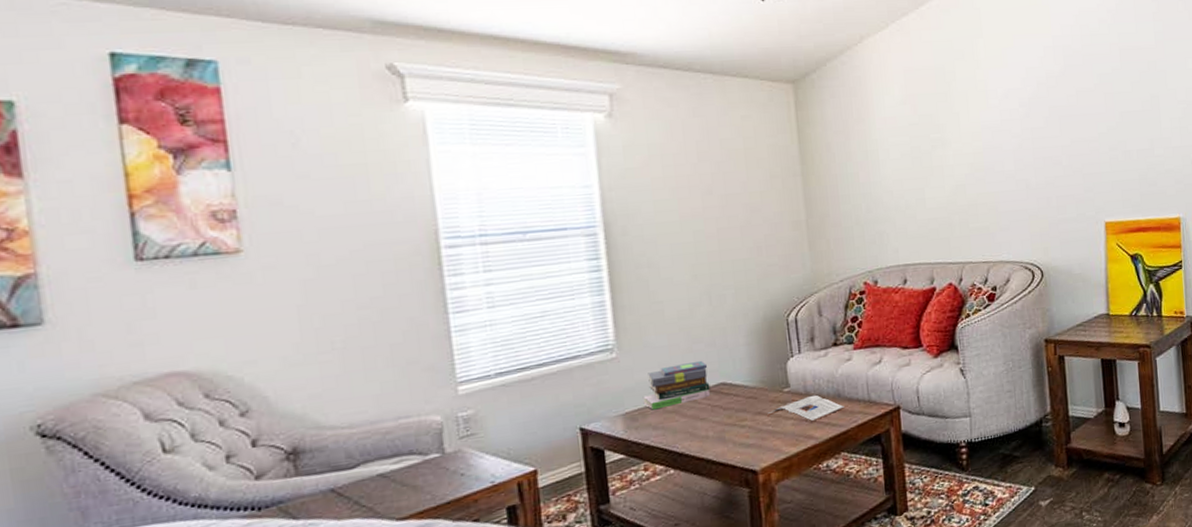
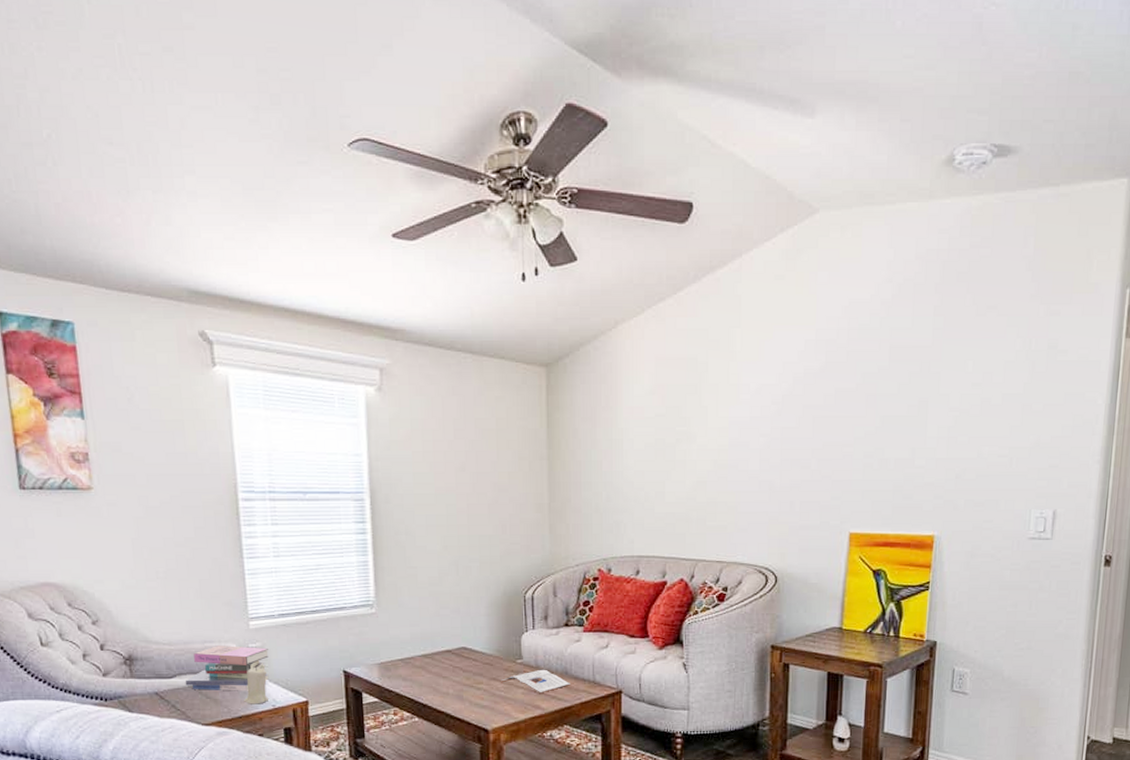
books: none [372,414,486,478] -> present [185,645,269,691]
candle: none [451,438,487,486] -> present [243,666,270,705]
books: present [642,360,710,410] -> none [395,624,453,663]

